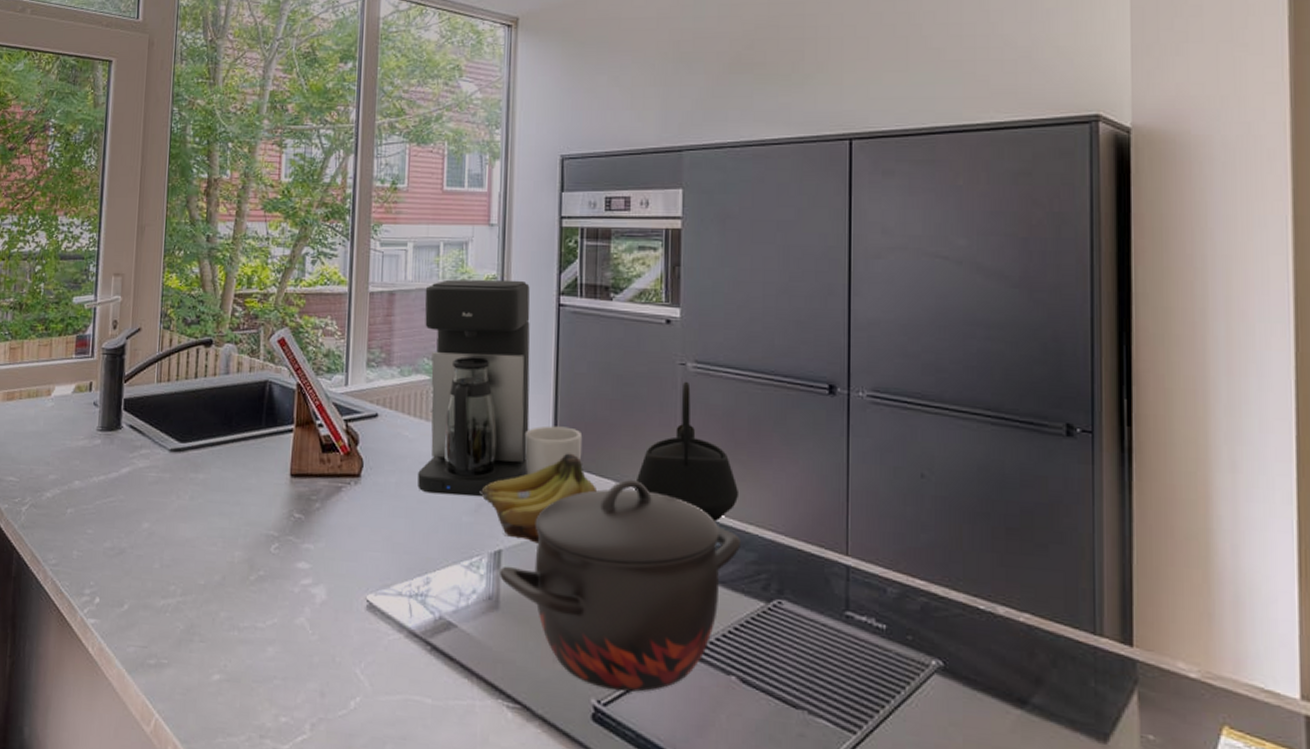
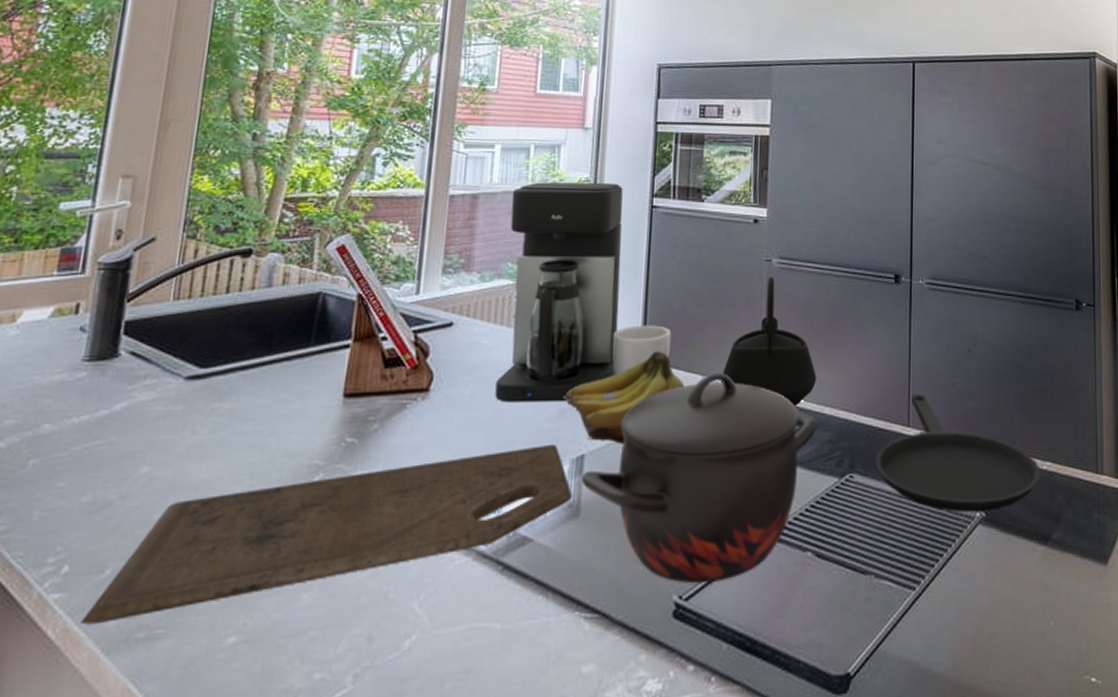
cutting board: none [110,536,492,649] -> present [81,444,573,625]
frying pan: none [807,519,1016,661] -> present [875,393,1041,512]

